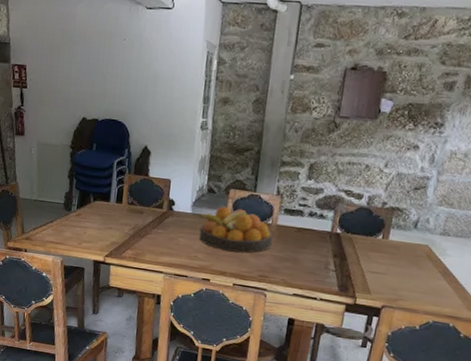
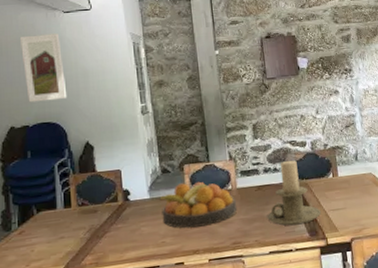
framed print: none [101,28,139,100] -> present [19,33,68,103]
candle holder: none [299,209,359,278] -> present [267,160,322,226]

